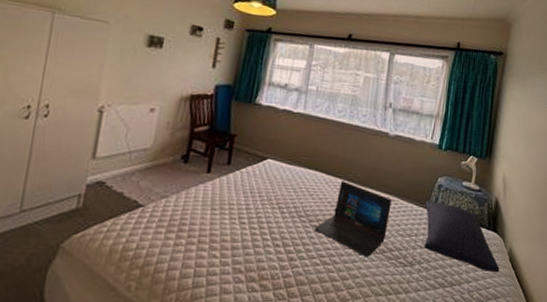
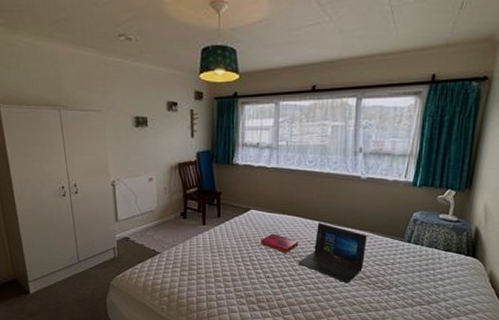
hardback book: none [274,190,318,216] -> present [261,233,299,254]
pillow: present [424,200,500,273] -> none [399,234,479,292]

